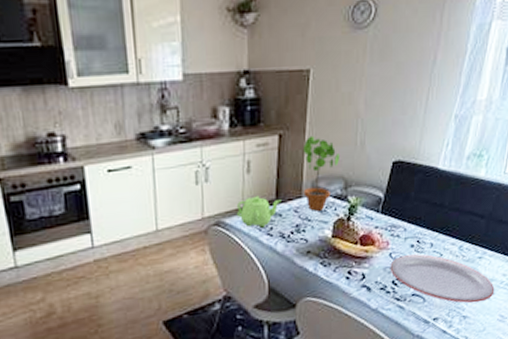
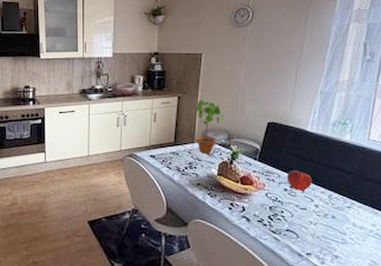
teapot: present [236,195,281,228] -> none [145,138,178,162]
plate: present [390,254,495,303] -> none [266,197,365,246]
apple: none [413,220,442,245] -> present [286,170,312,191]

